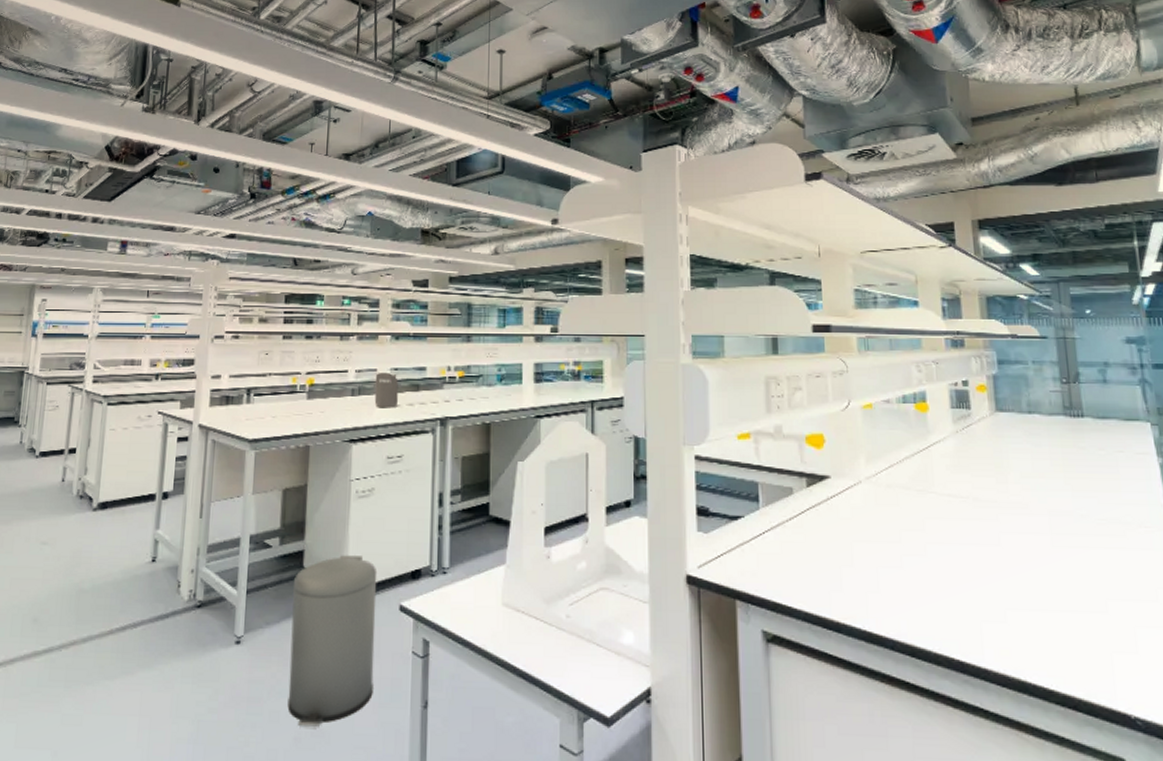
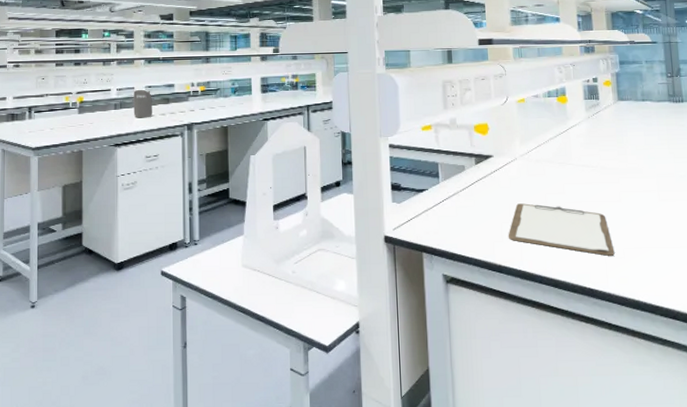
pedal bin: present [287,555,378,728] -> none [75,234,143,368]
clipboard: none [849,541,992,618] -> present [508,203,615,256]

